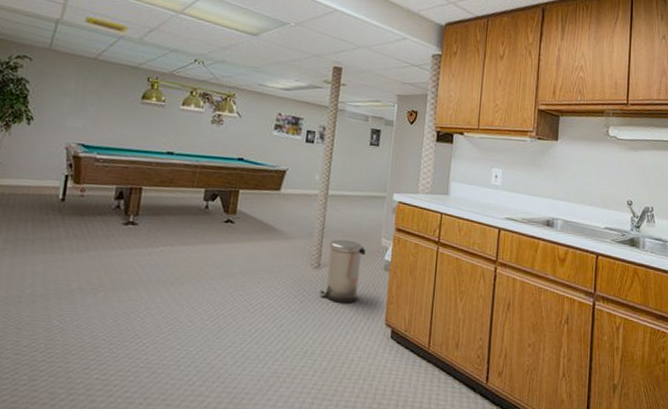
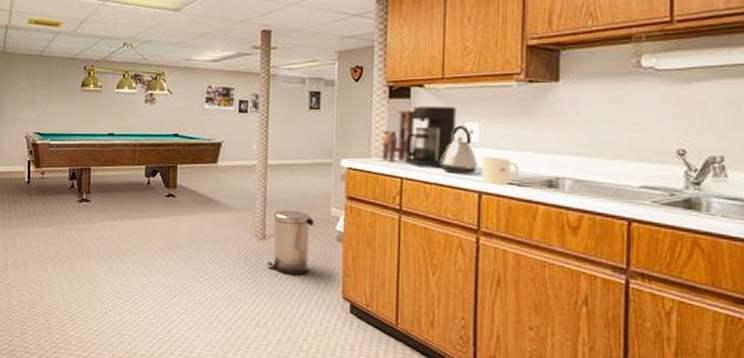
paper towel holder: none [427,153,456,200] -> present [381,110,415,162]
coffee maker: none [445,150,487,206] -> present [405,106,457,168]
kettle: none [472,170,500,213] -> present [440,125,479,175]
mug: none [500,198,528,224] -> present [481,156,519,186]

